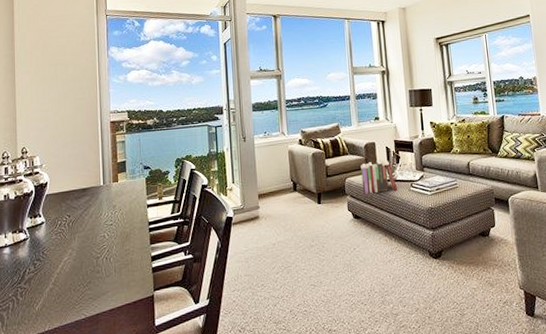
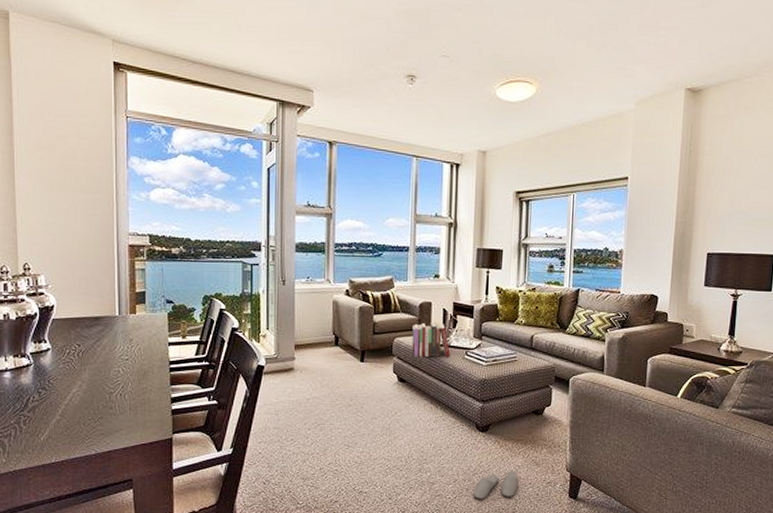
slippers: none [435,294,477,327] -> present [473,471,519,500]

